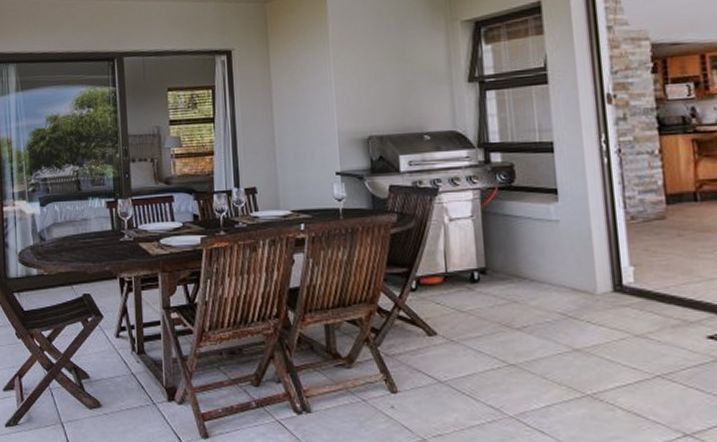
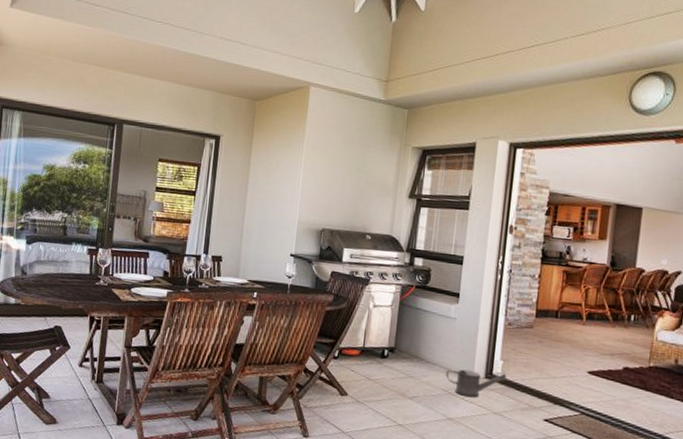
watering can: none [559,282,644,320] -> present [446,369,507,398]

